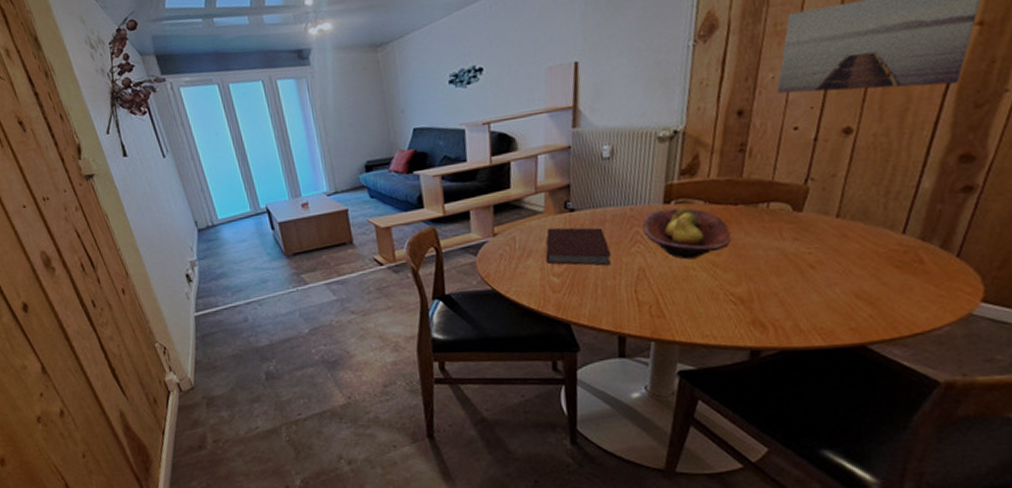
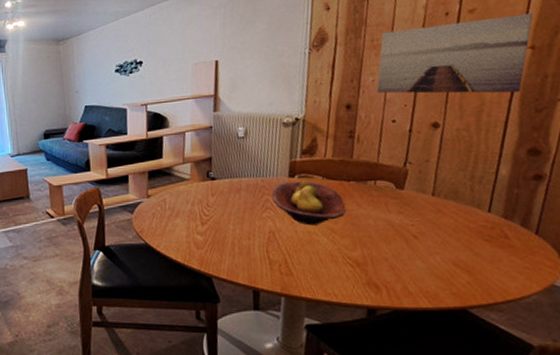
notebook: present [545,227,611,266] -> none [191,192,246,228]

